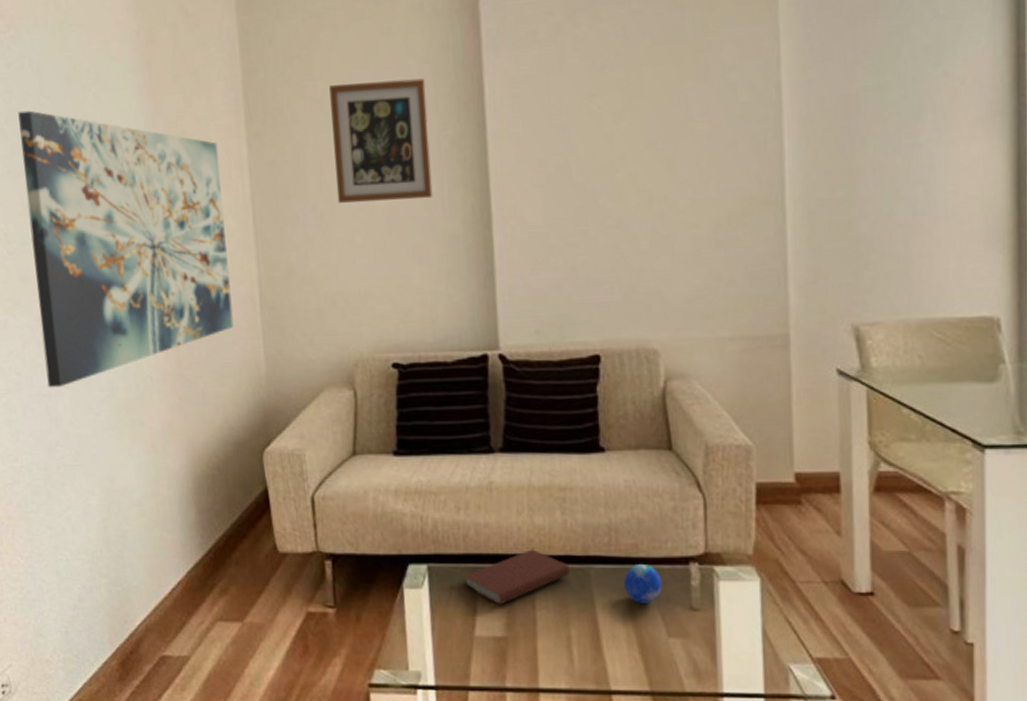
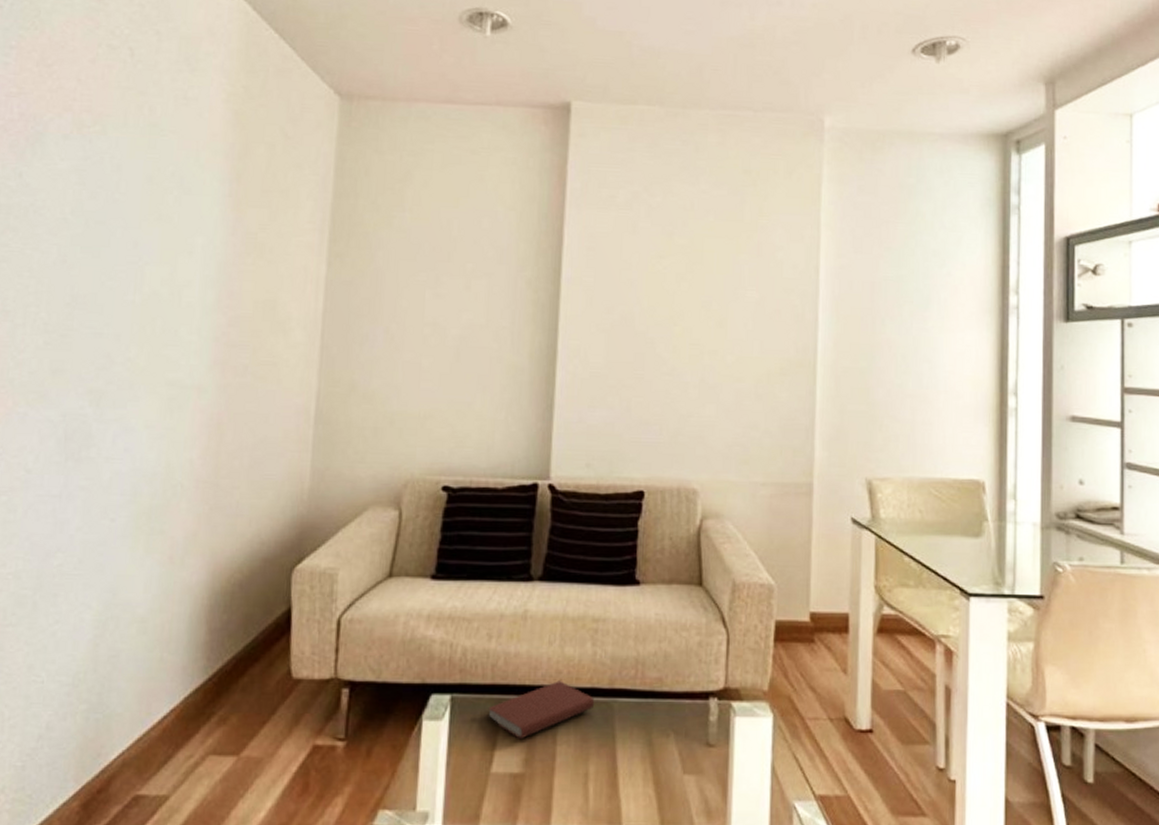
wall art: present [18,110,234,388] -> none [60,203,297,489]
wall art: present [329,78,433,203] -> none [410,219,509,332]
decorative orb: present [624,563,663,603] -> none [646,697,683,739]

